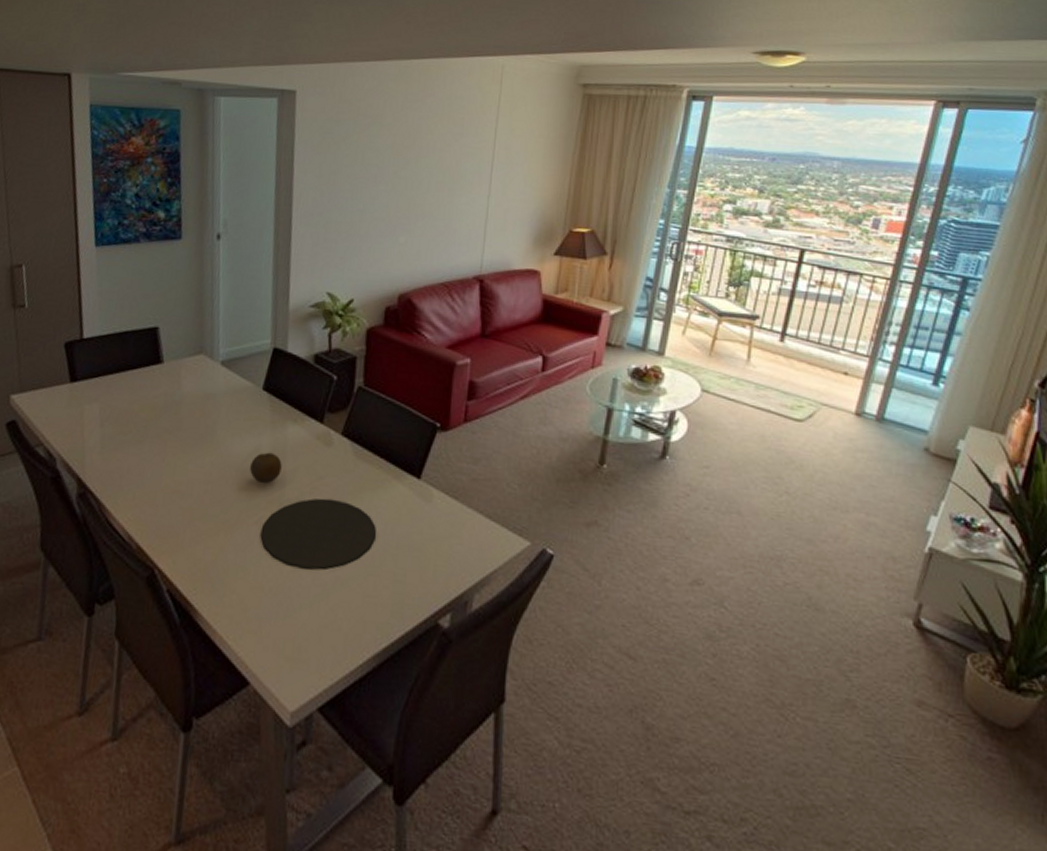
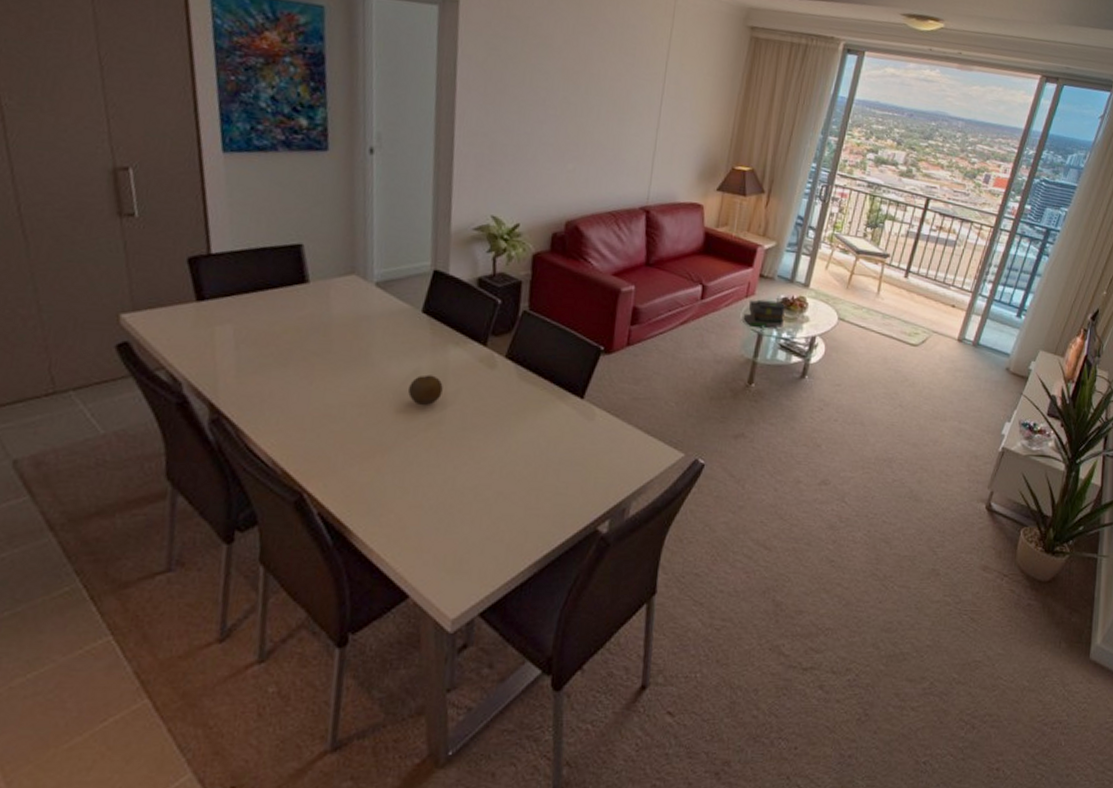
placemat: present [260,498,377,570] -> none [419,418,540,487]
books: none [590,370,639,402] -> present [743,299,786,329]

